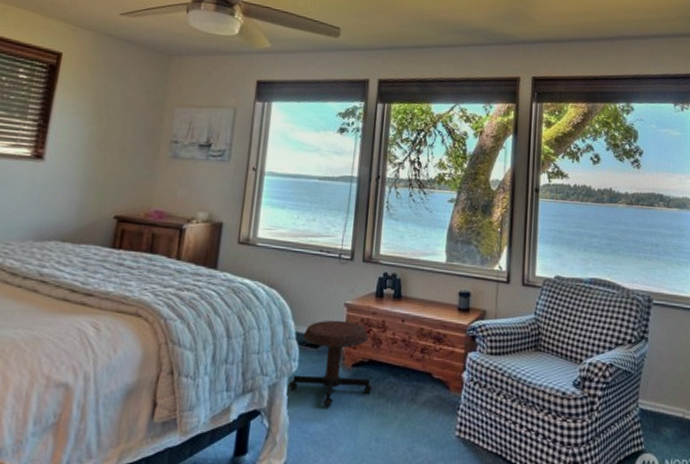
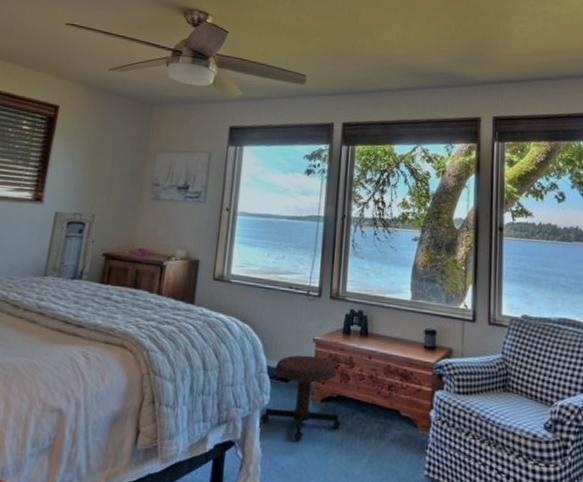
wall art: none [44,170,110,246] -> present [42,211,99,281]

